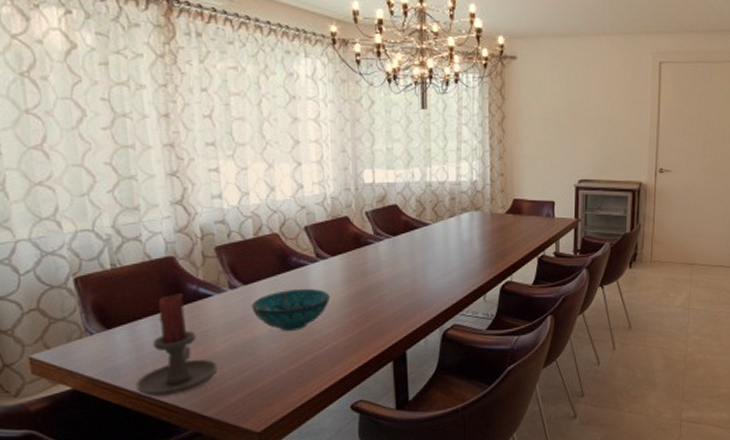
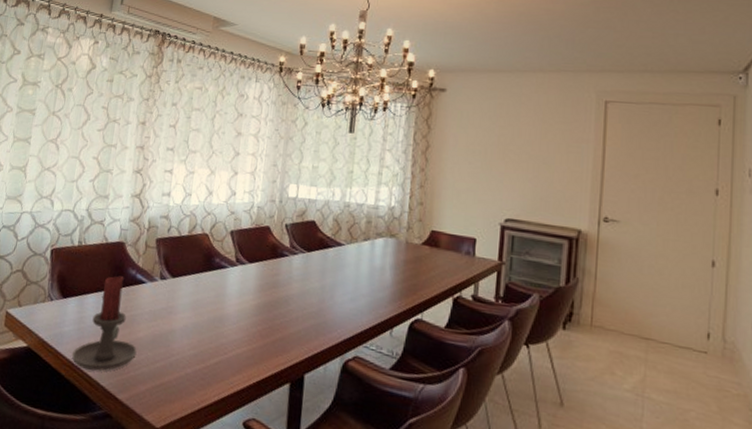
decorative bowl: present [251,288,331,331] -> none [174,288,243,331]

